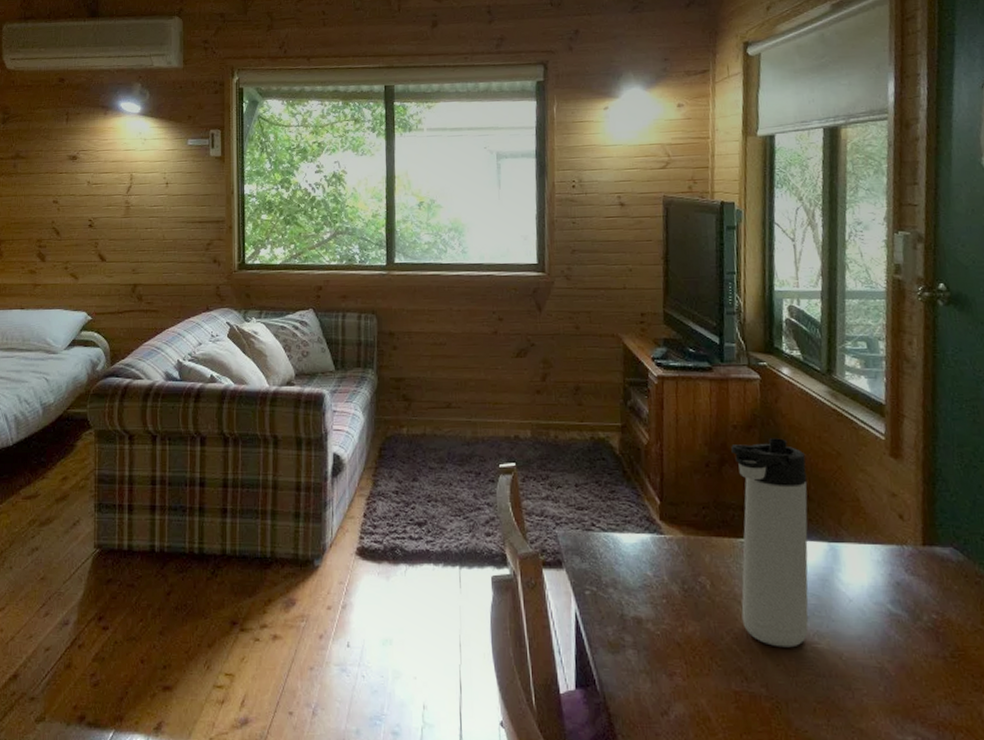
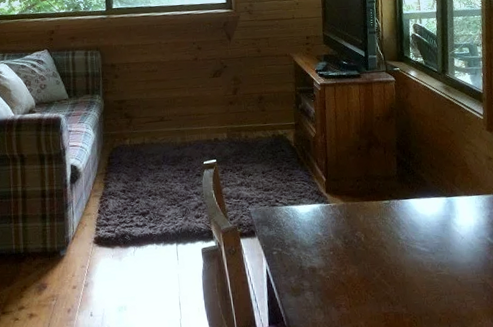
thermos bottle: present [731,438,809,648] -> none [376,124,434,278]

